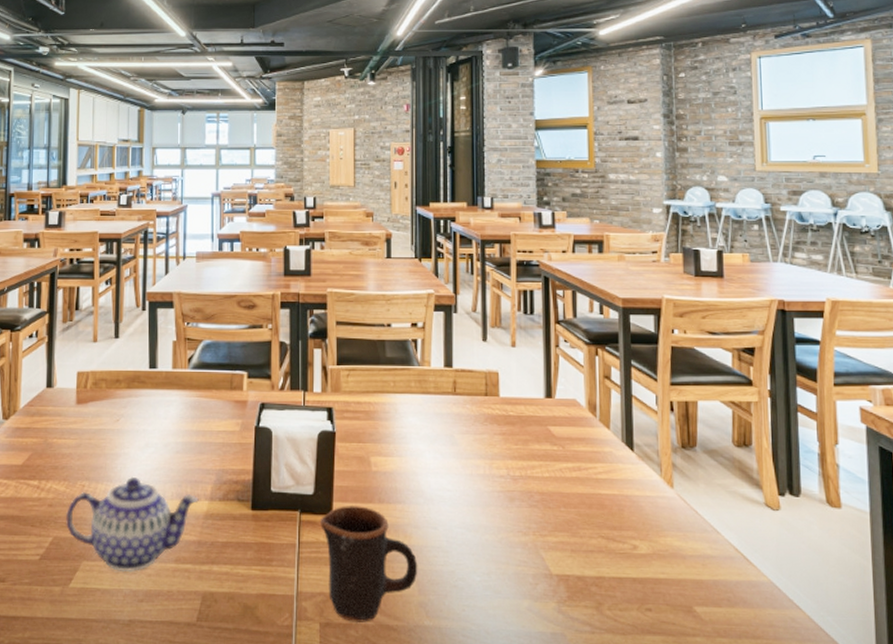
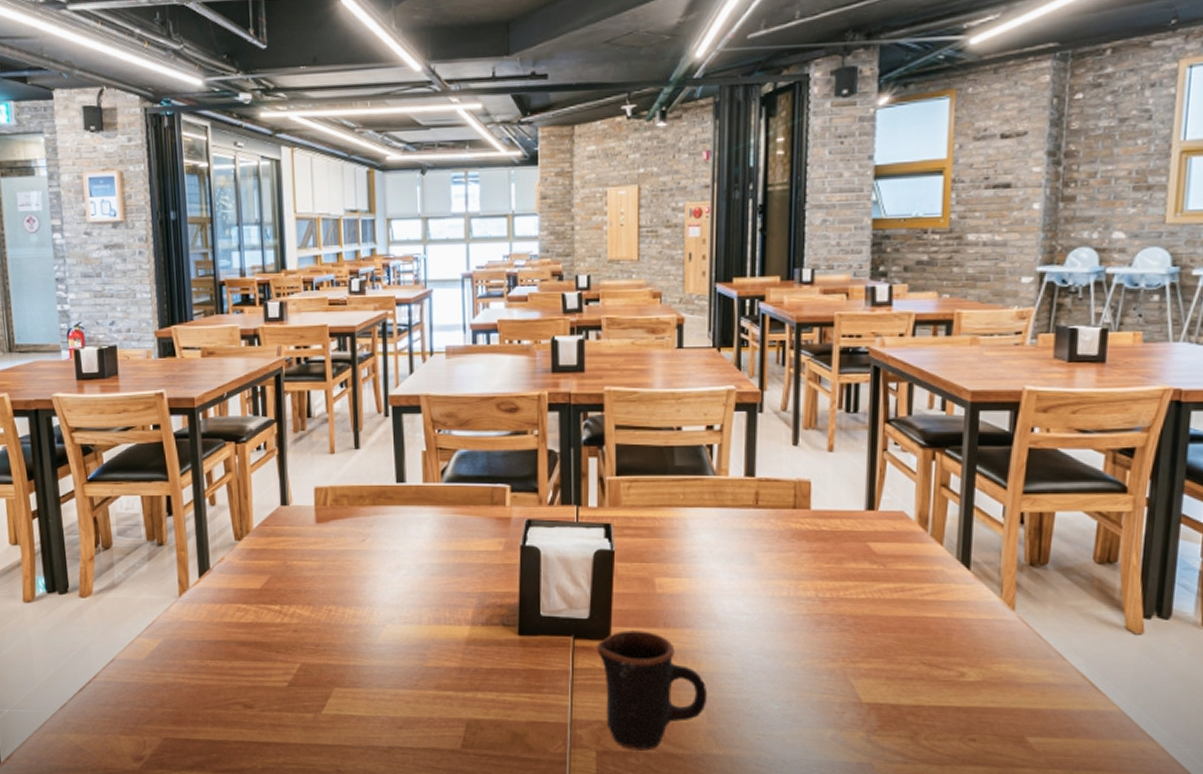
teapot: present [65,476,199,573] -> none [312,600,459,699]

